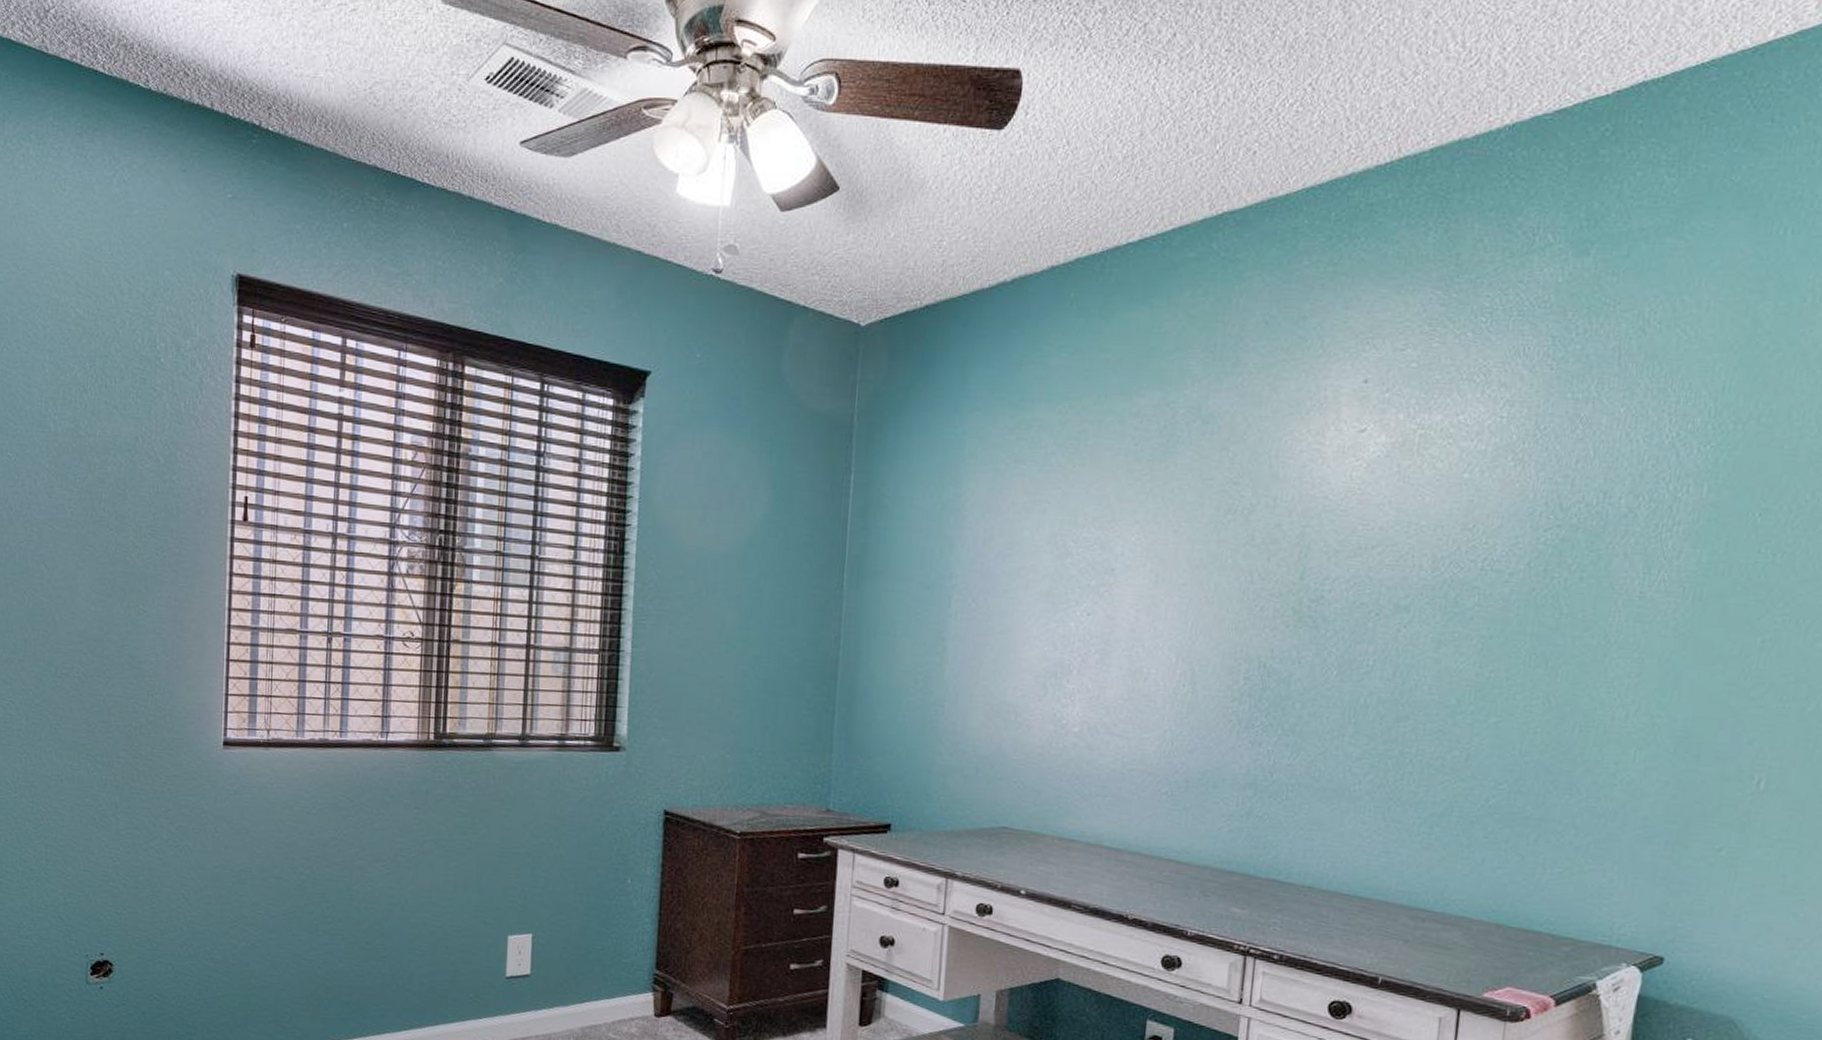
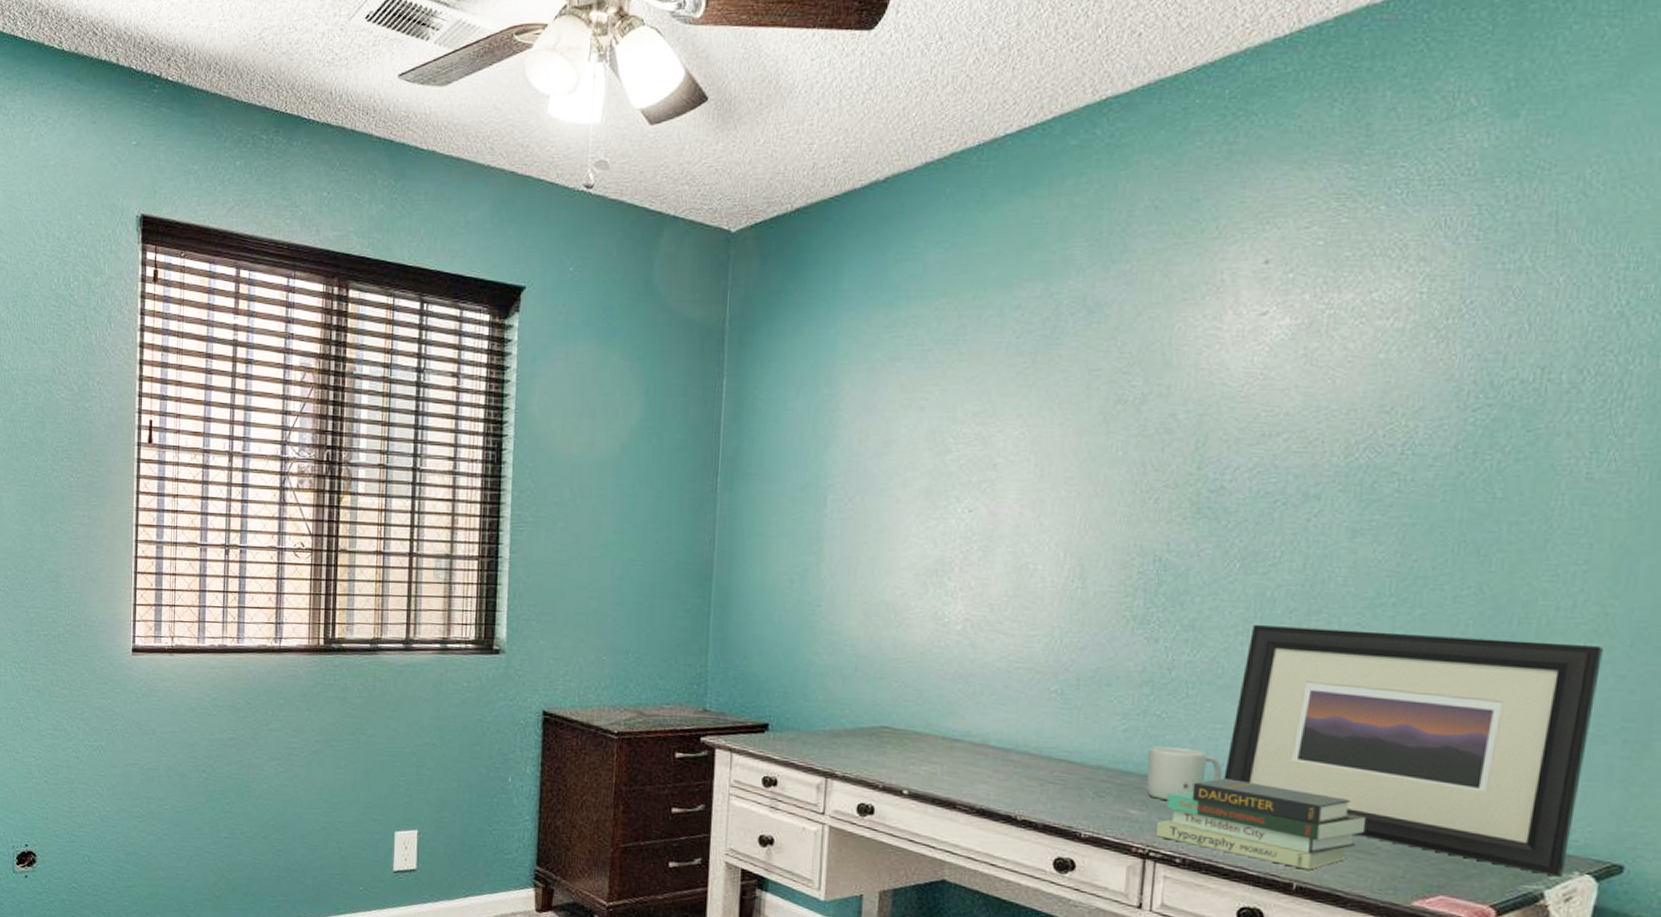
mug: none [1248,846,1318,898] -> present [1146,746,1223,800]
books: none [1256,877,1444,965] -> present [1155,778,1365,870]
picture frame: none [1318,730,1651,969] -> present [1223,625,1603,877]

